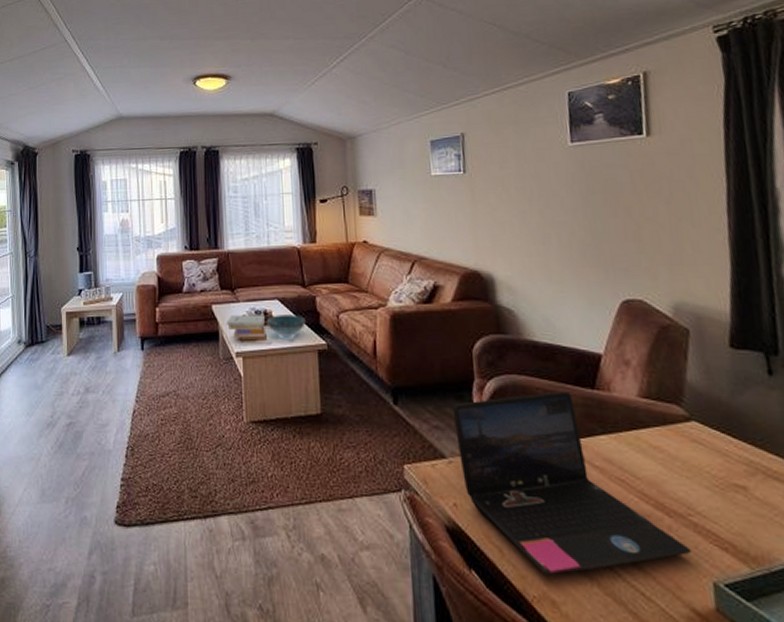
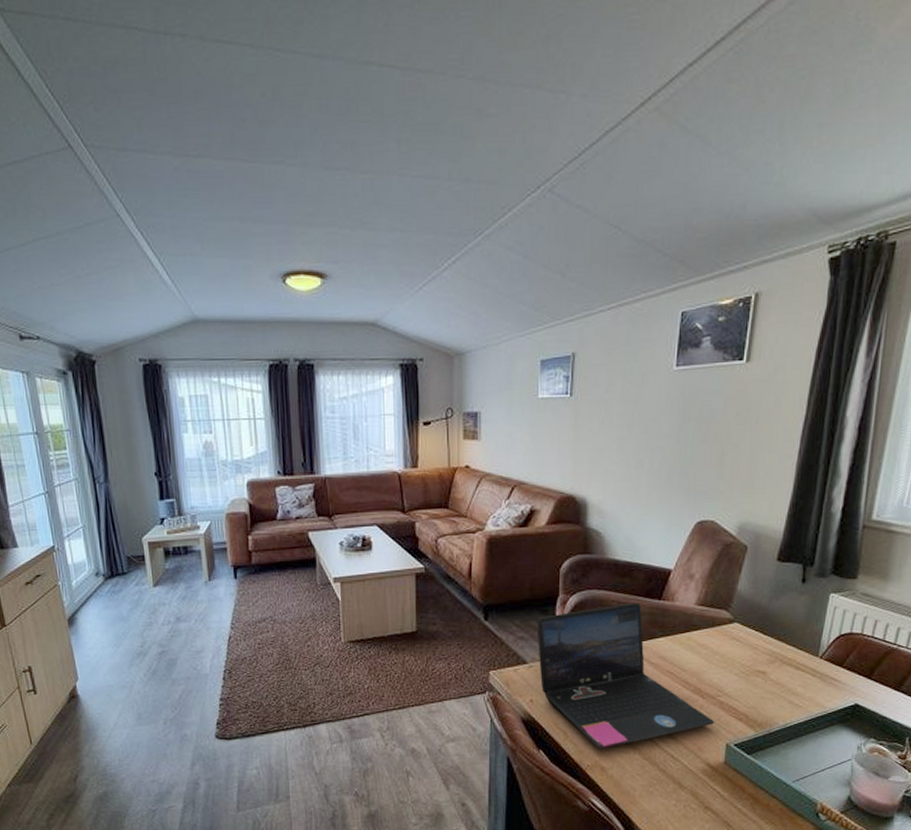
books: present [226,315,267,342] -> none [323,541,365,568]
decorative bowl: present [266,315,306,338] -> none [364,540,404,563]

